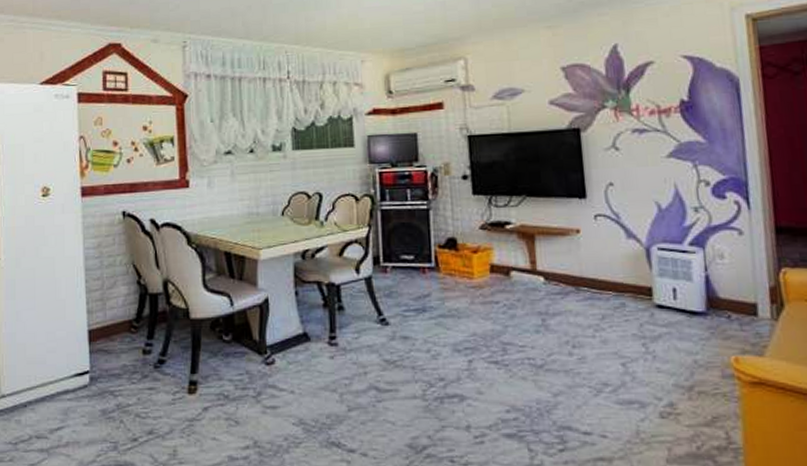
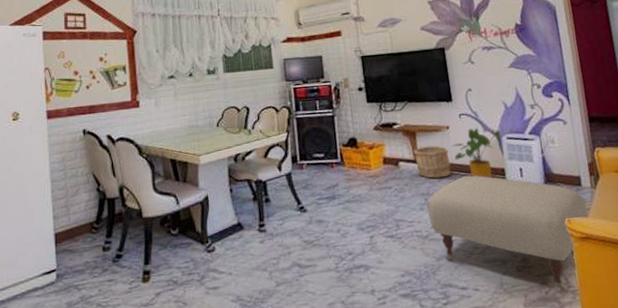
wooden bucket: none [531,253,580,294] -> present [414,145,452,179]
ottoman: none [545,293,763,447] -> present [427,175,587,291]
house plant: none [582,234,650,299] -> present [452,128,501,178]

